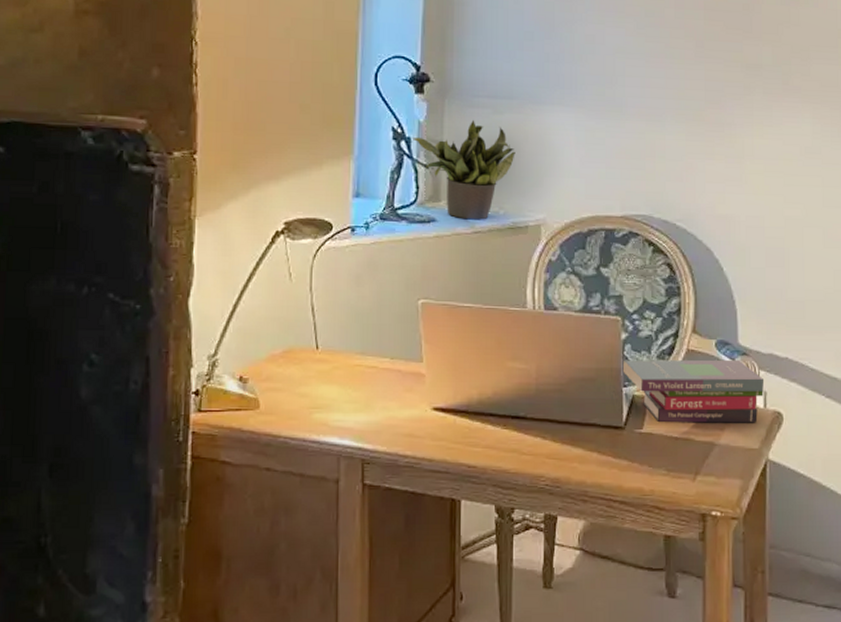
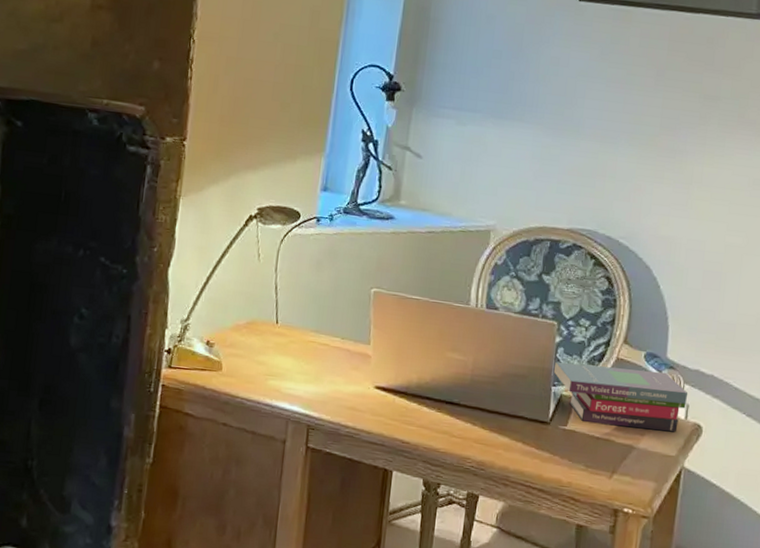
potted plant: present [411,119,515,220] -> none [379,128,474,222]

